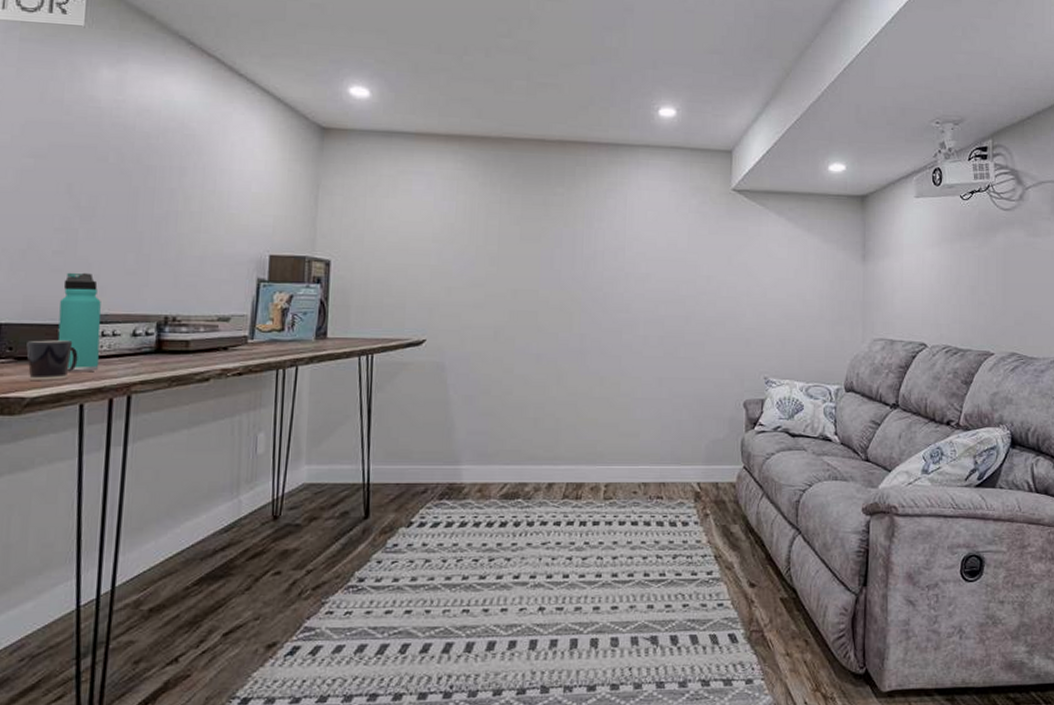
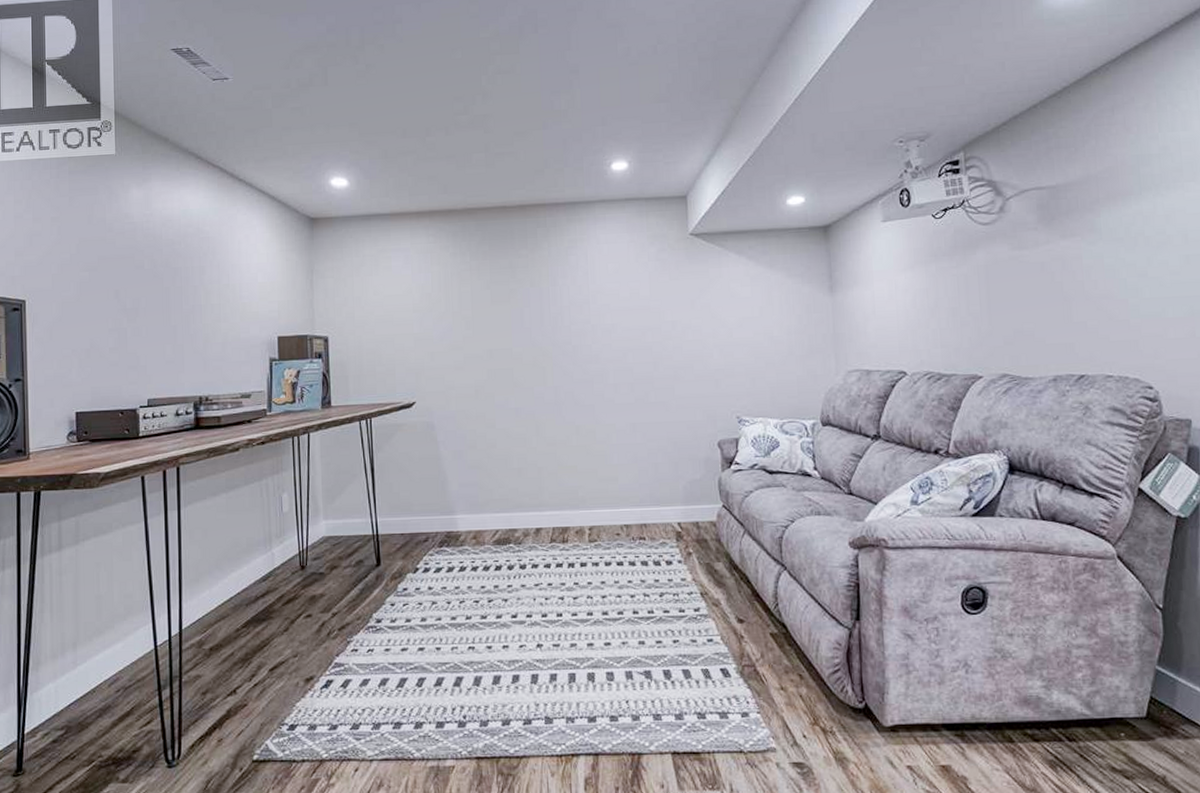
mug: present [26,340,78,381] -> none [97,423,137,458]
thermos bottle: present [57,272,101,372] -> none [119,364,153,450]

